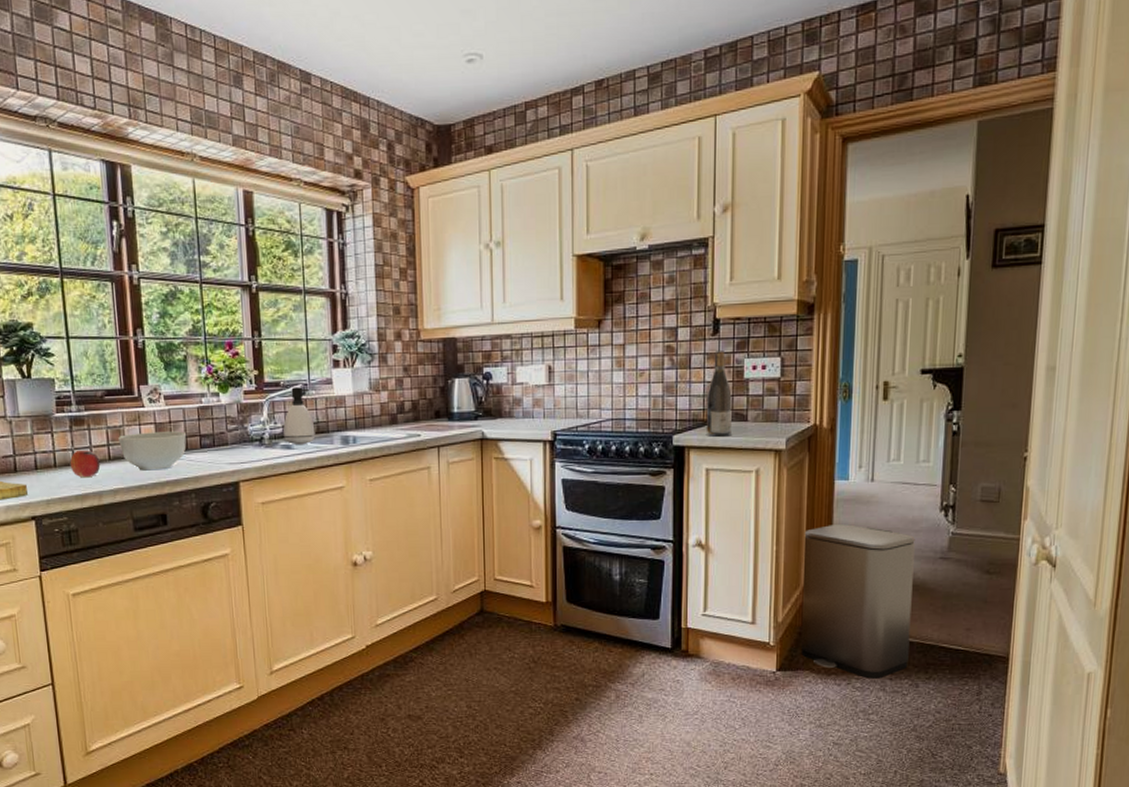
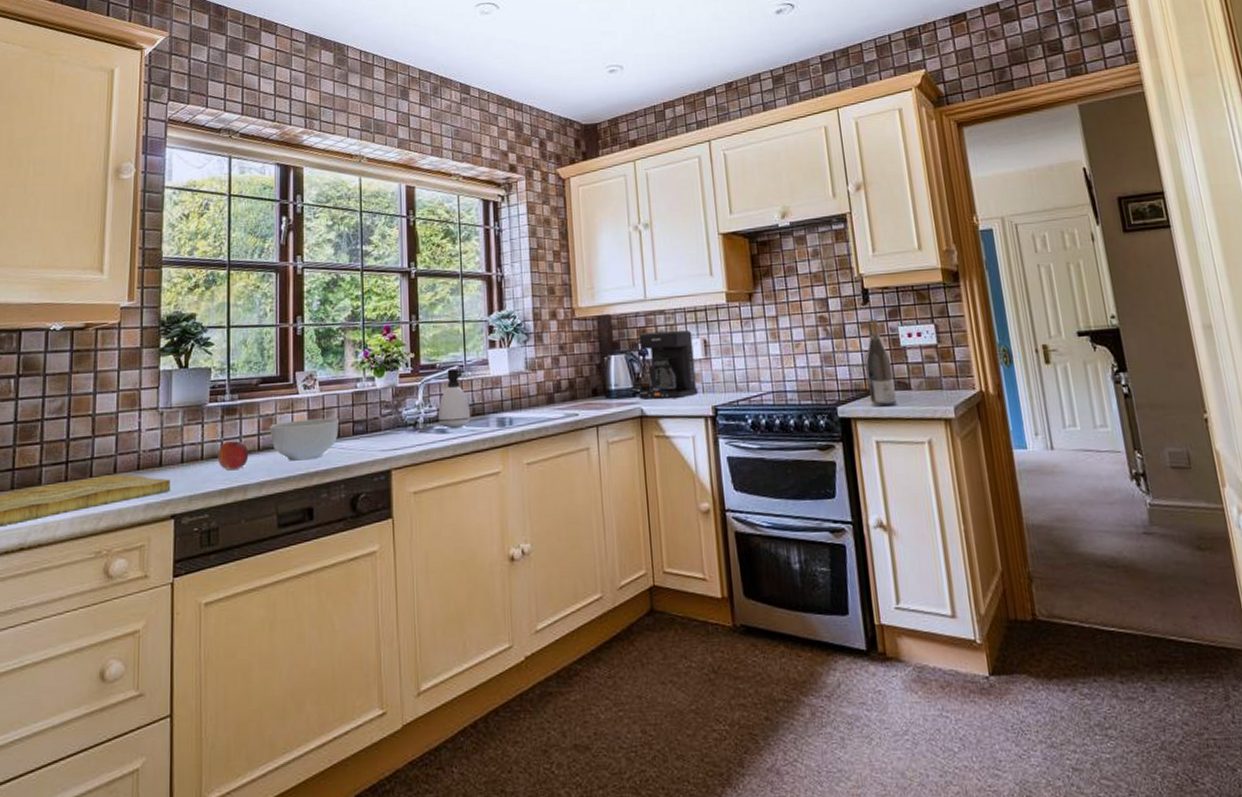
coffee maker: none [480,356,539,424] -> present [638,330,699,400]
pedal bin: present [800,524,915,679] -> none [991,498,1137,682]

